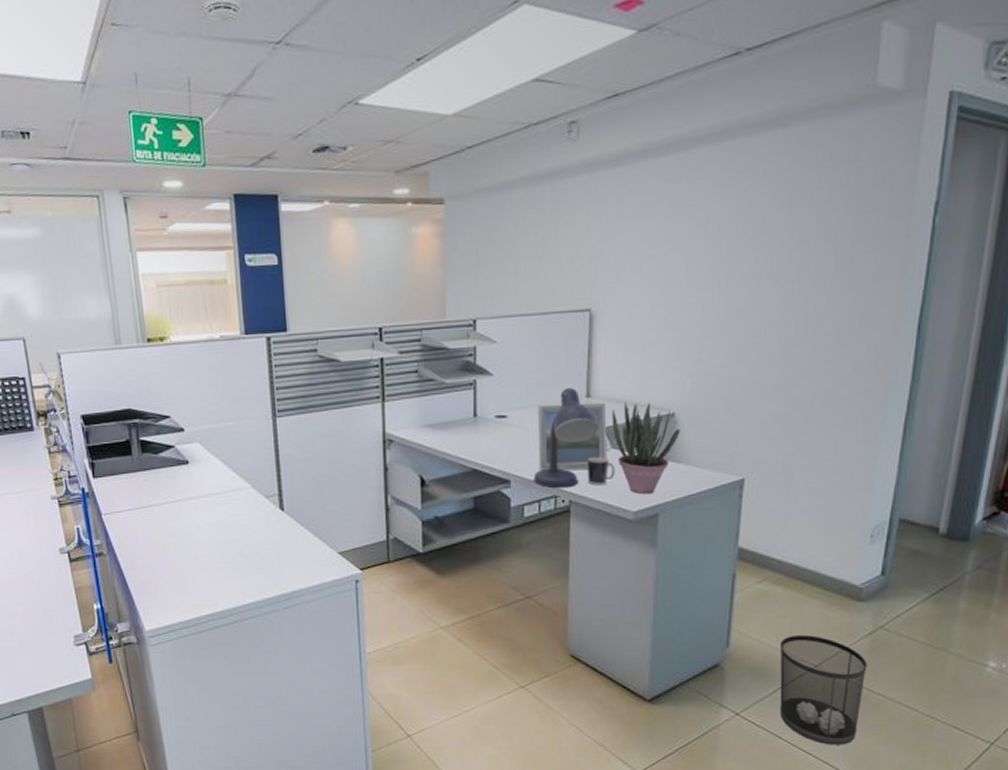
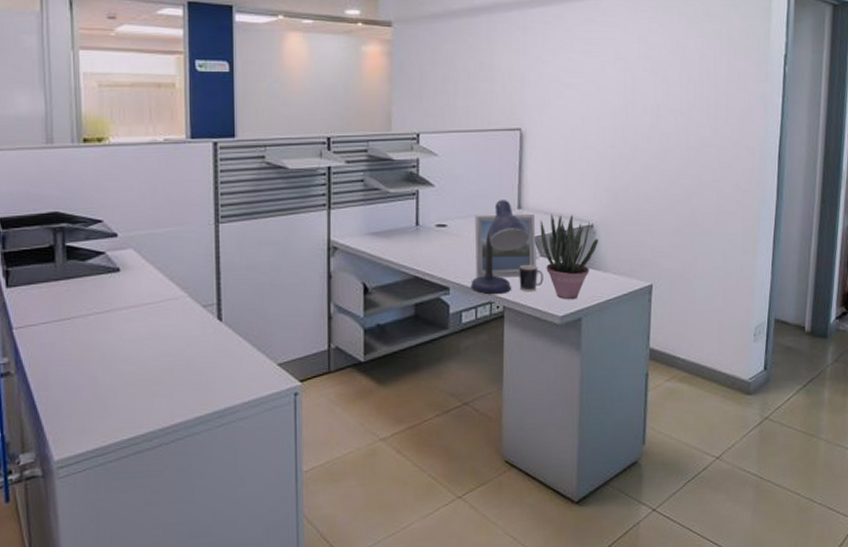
waste bin: present [779,634,867,745] -> none [687,428,758,534]

